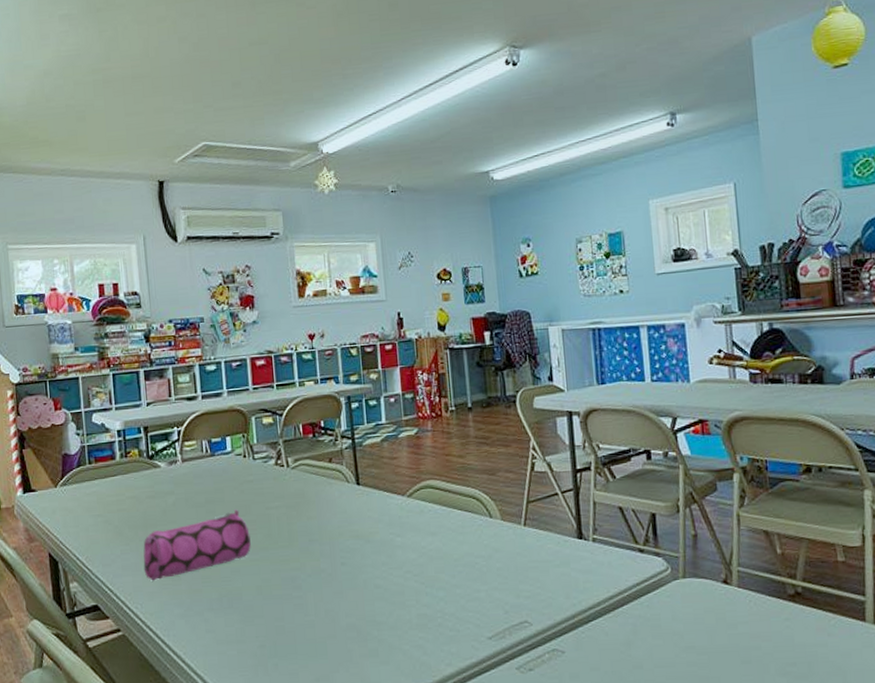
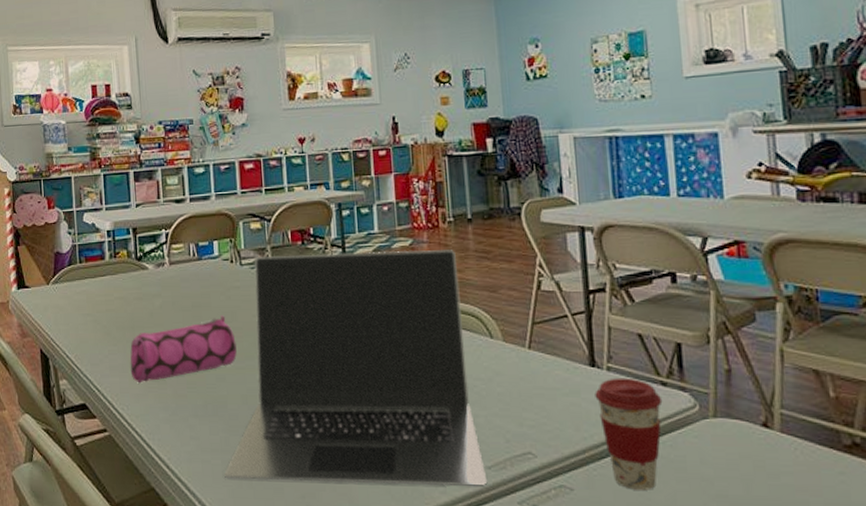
laptop: none [240,437,489,669] -> present [224,249,488,486]
coffee cup: none [582,547,640,648] -> present [595,378,663,490]

